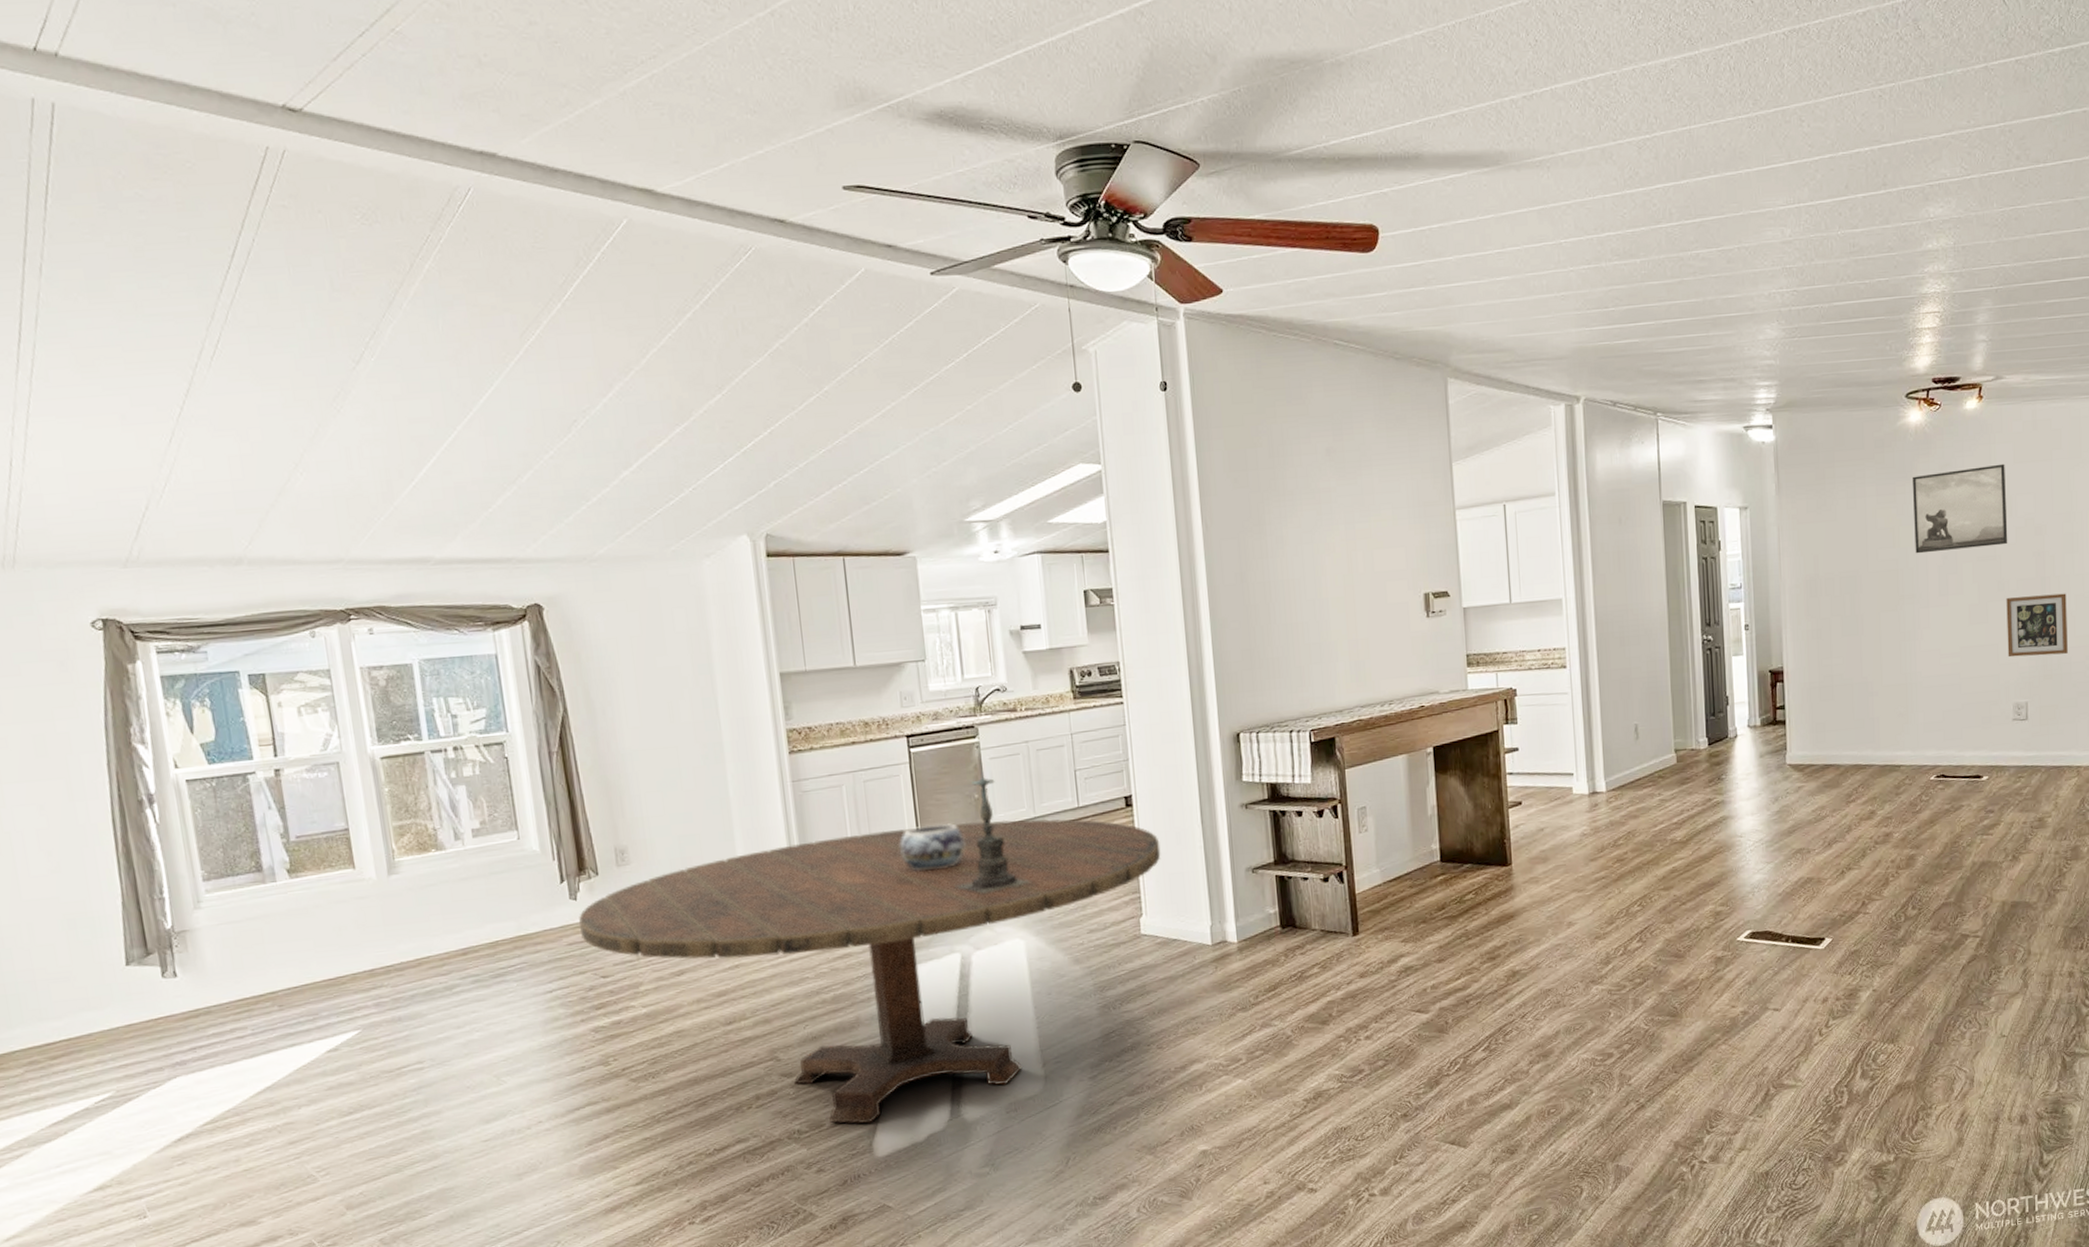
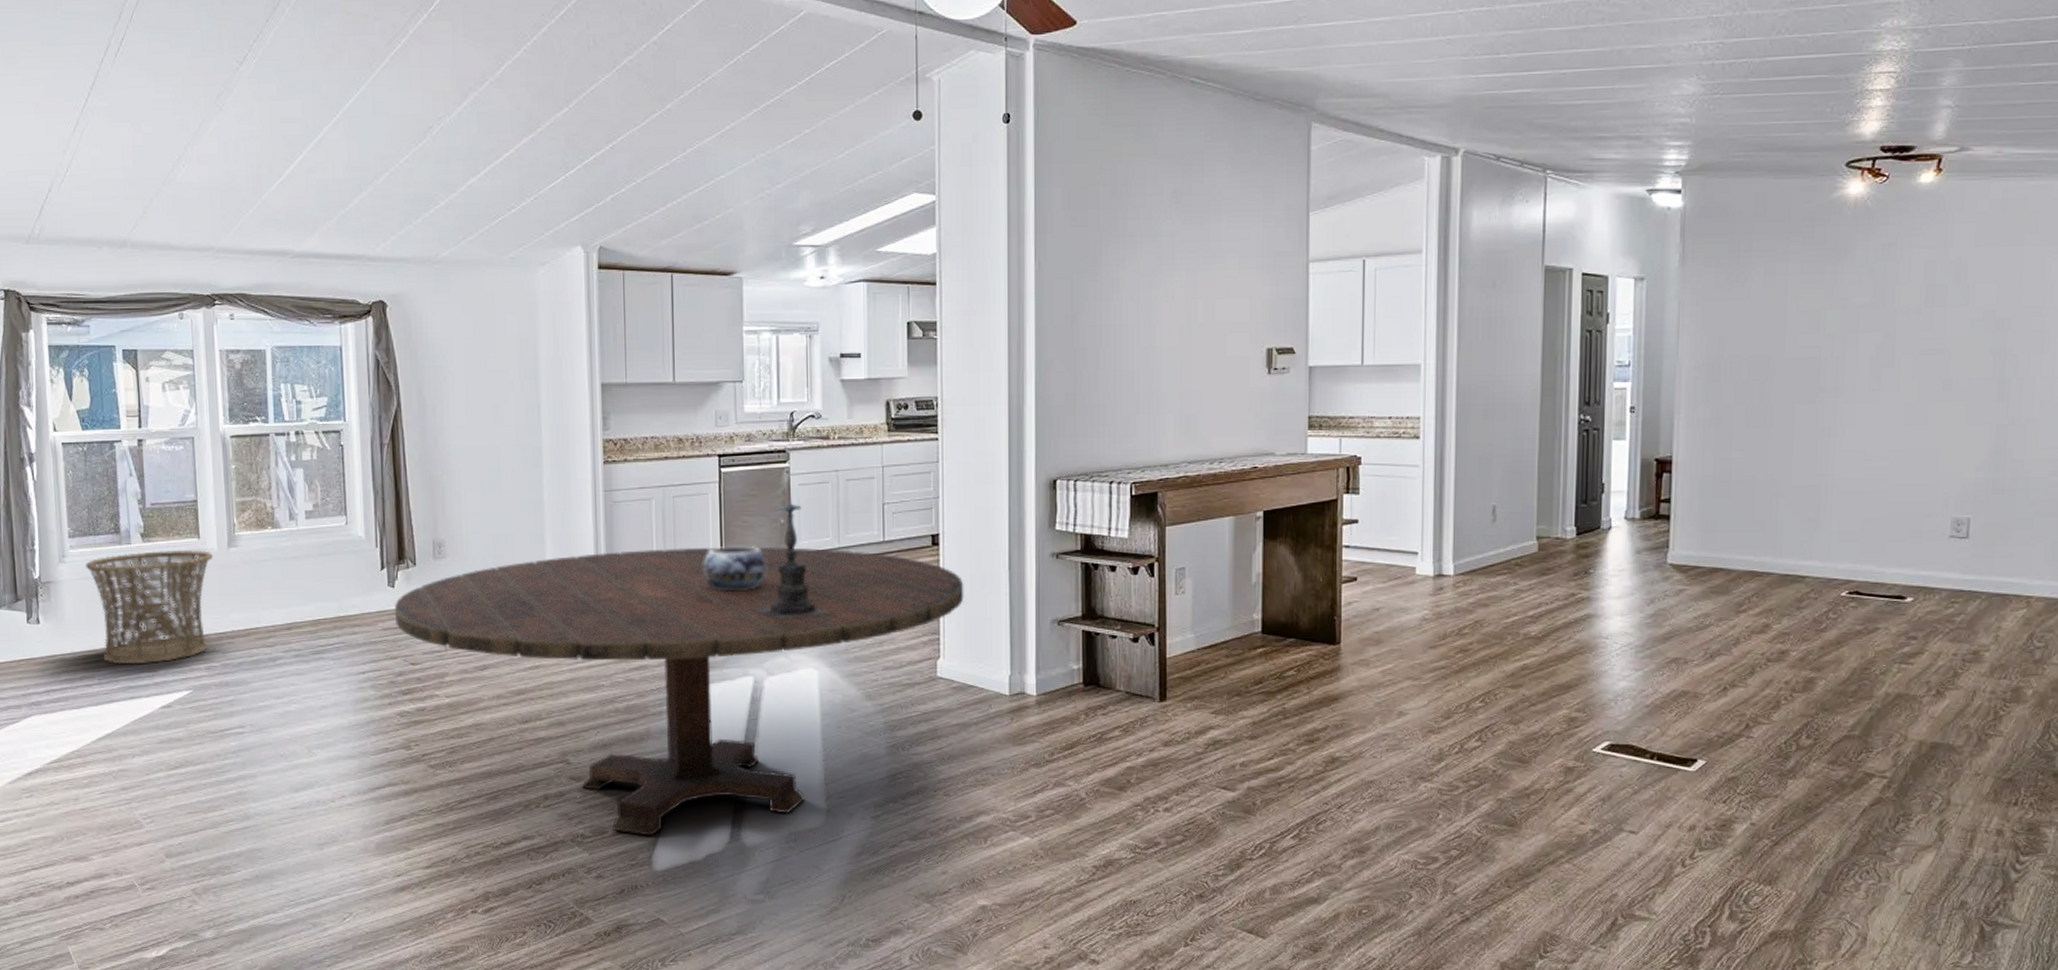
basket: none [226,881,374,1011] -> present [86,549,213,665]
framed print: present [1912,463,2008,554] -> none [1843,246,1964,342]
picture frame: present [2006,593,2068,658] -> none [1949,398,2030,467]

